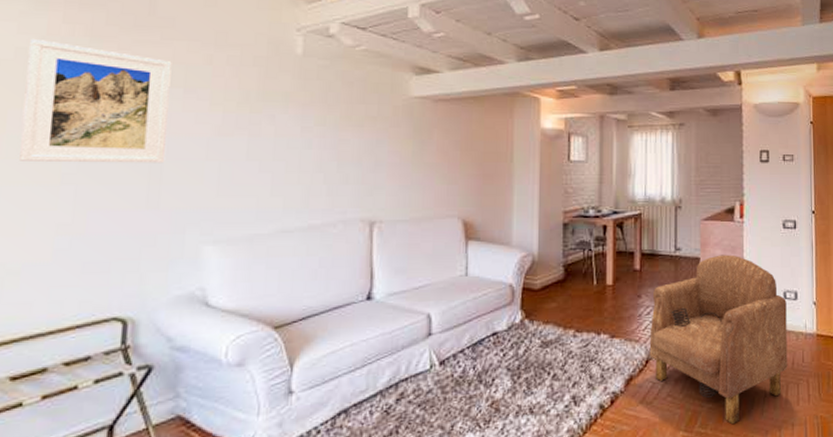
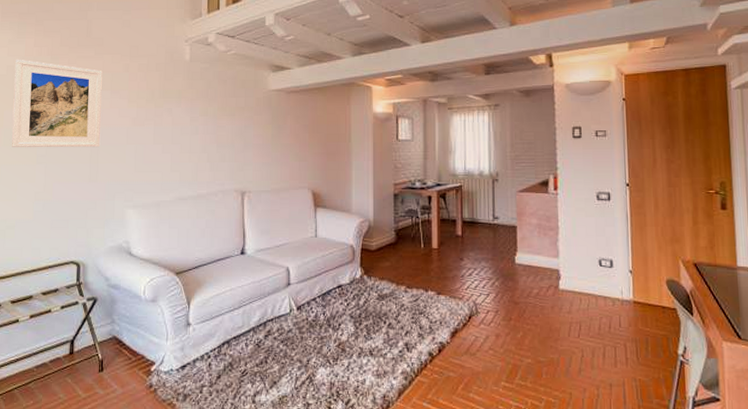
armchair: present [649,254,788,425] -> none [472,224,605,380]

